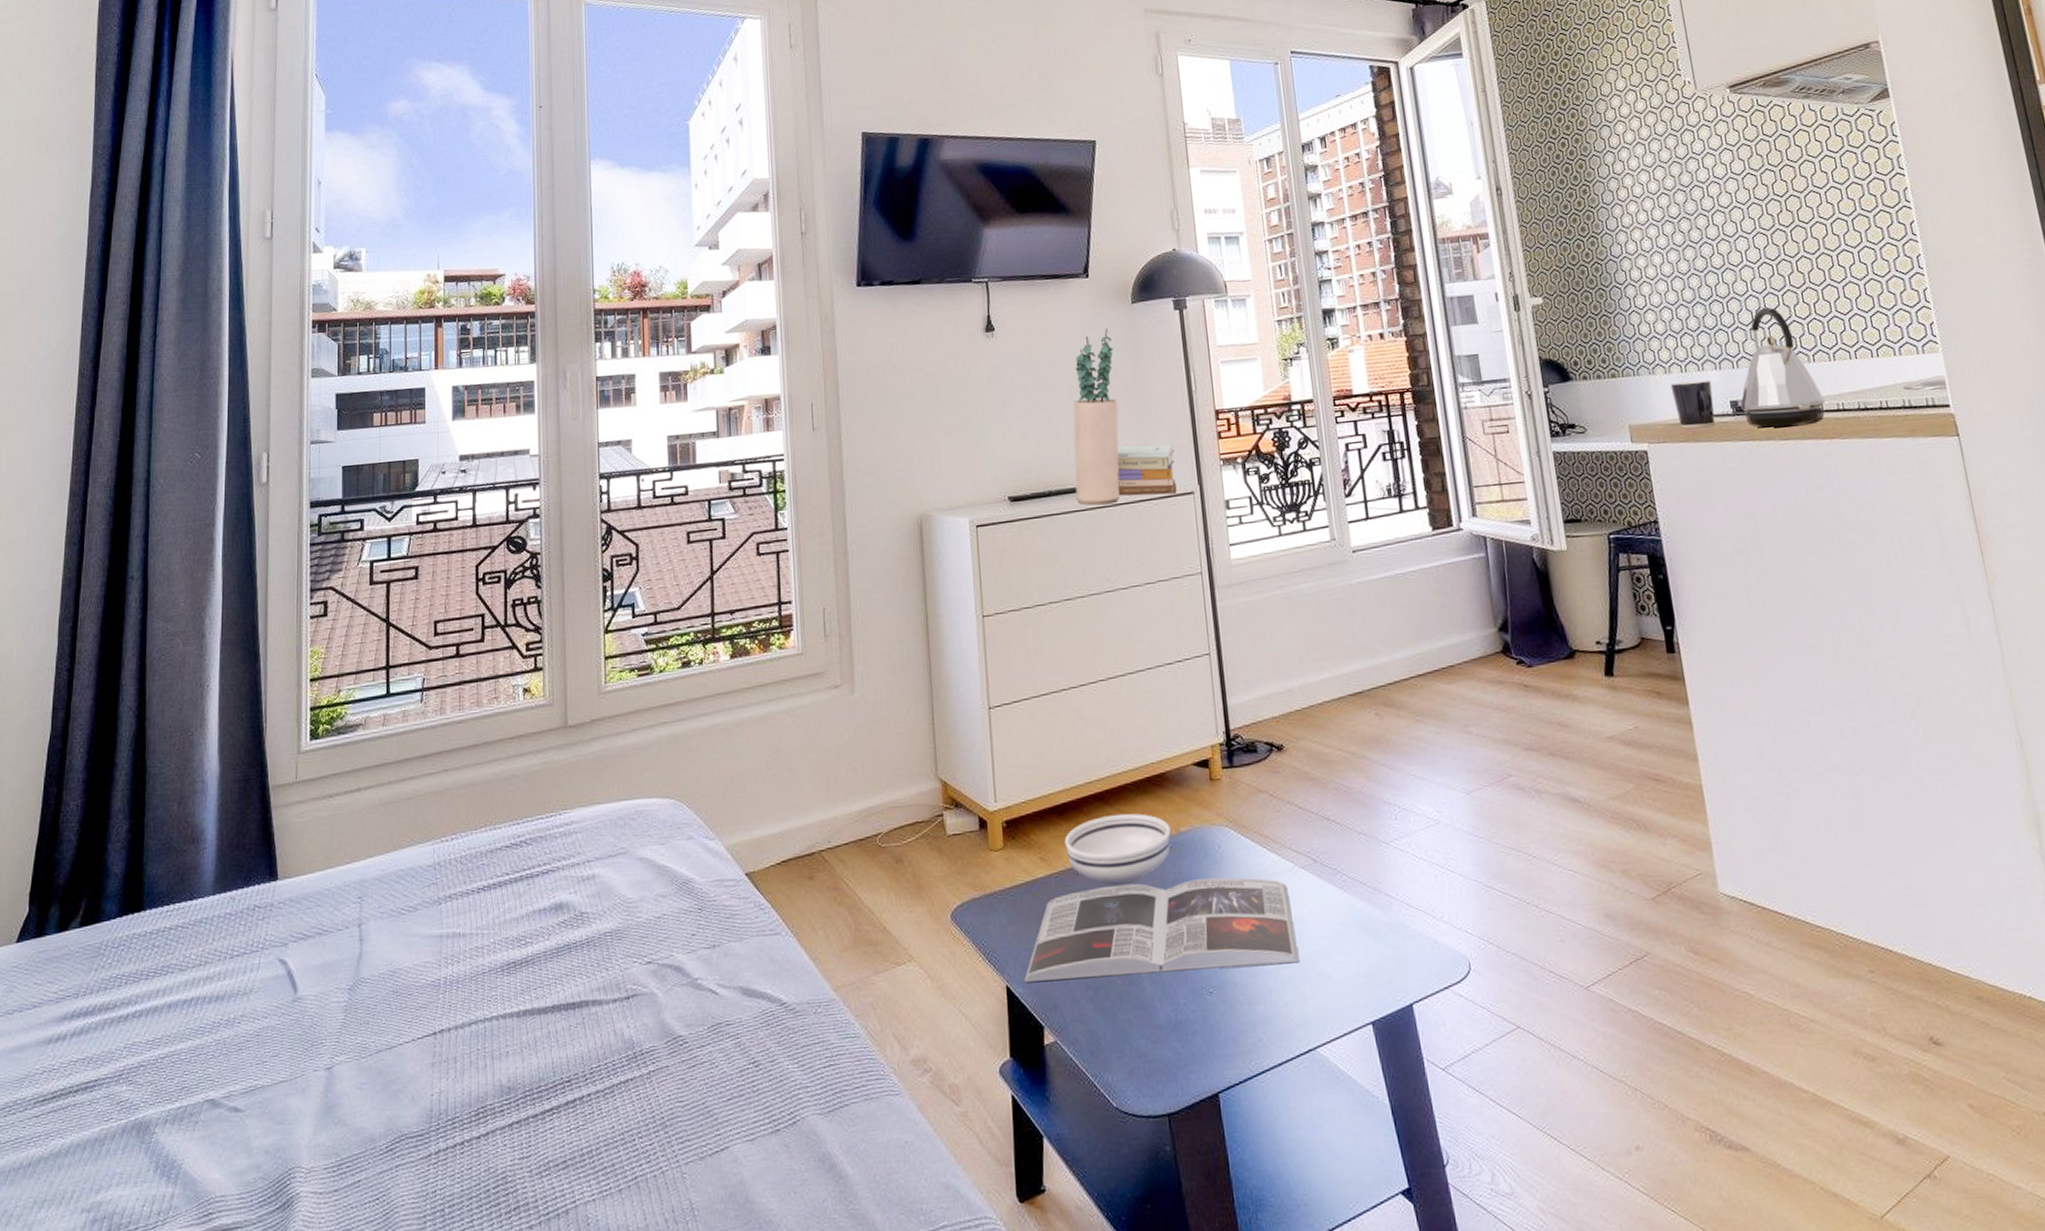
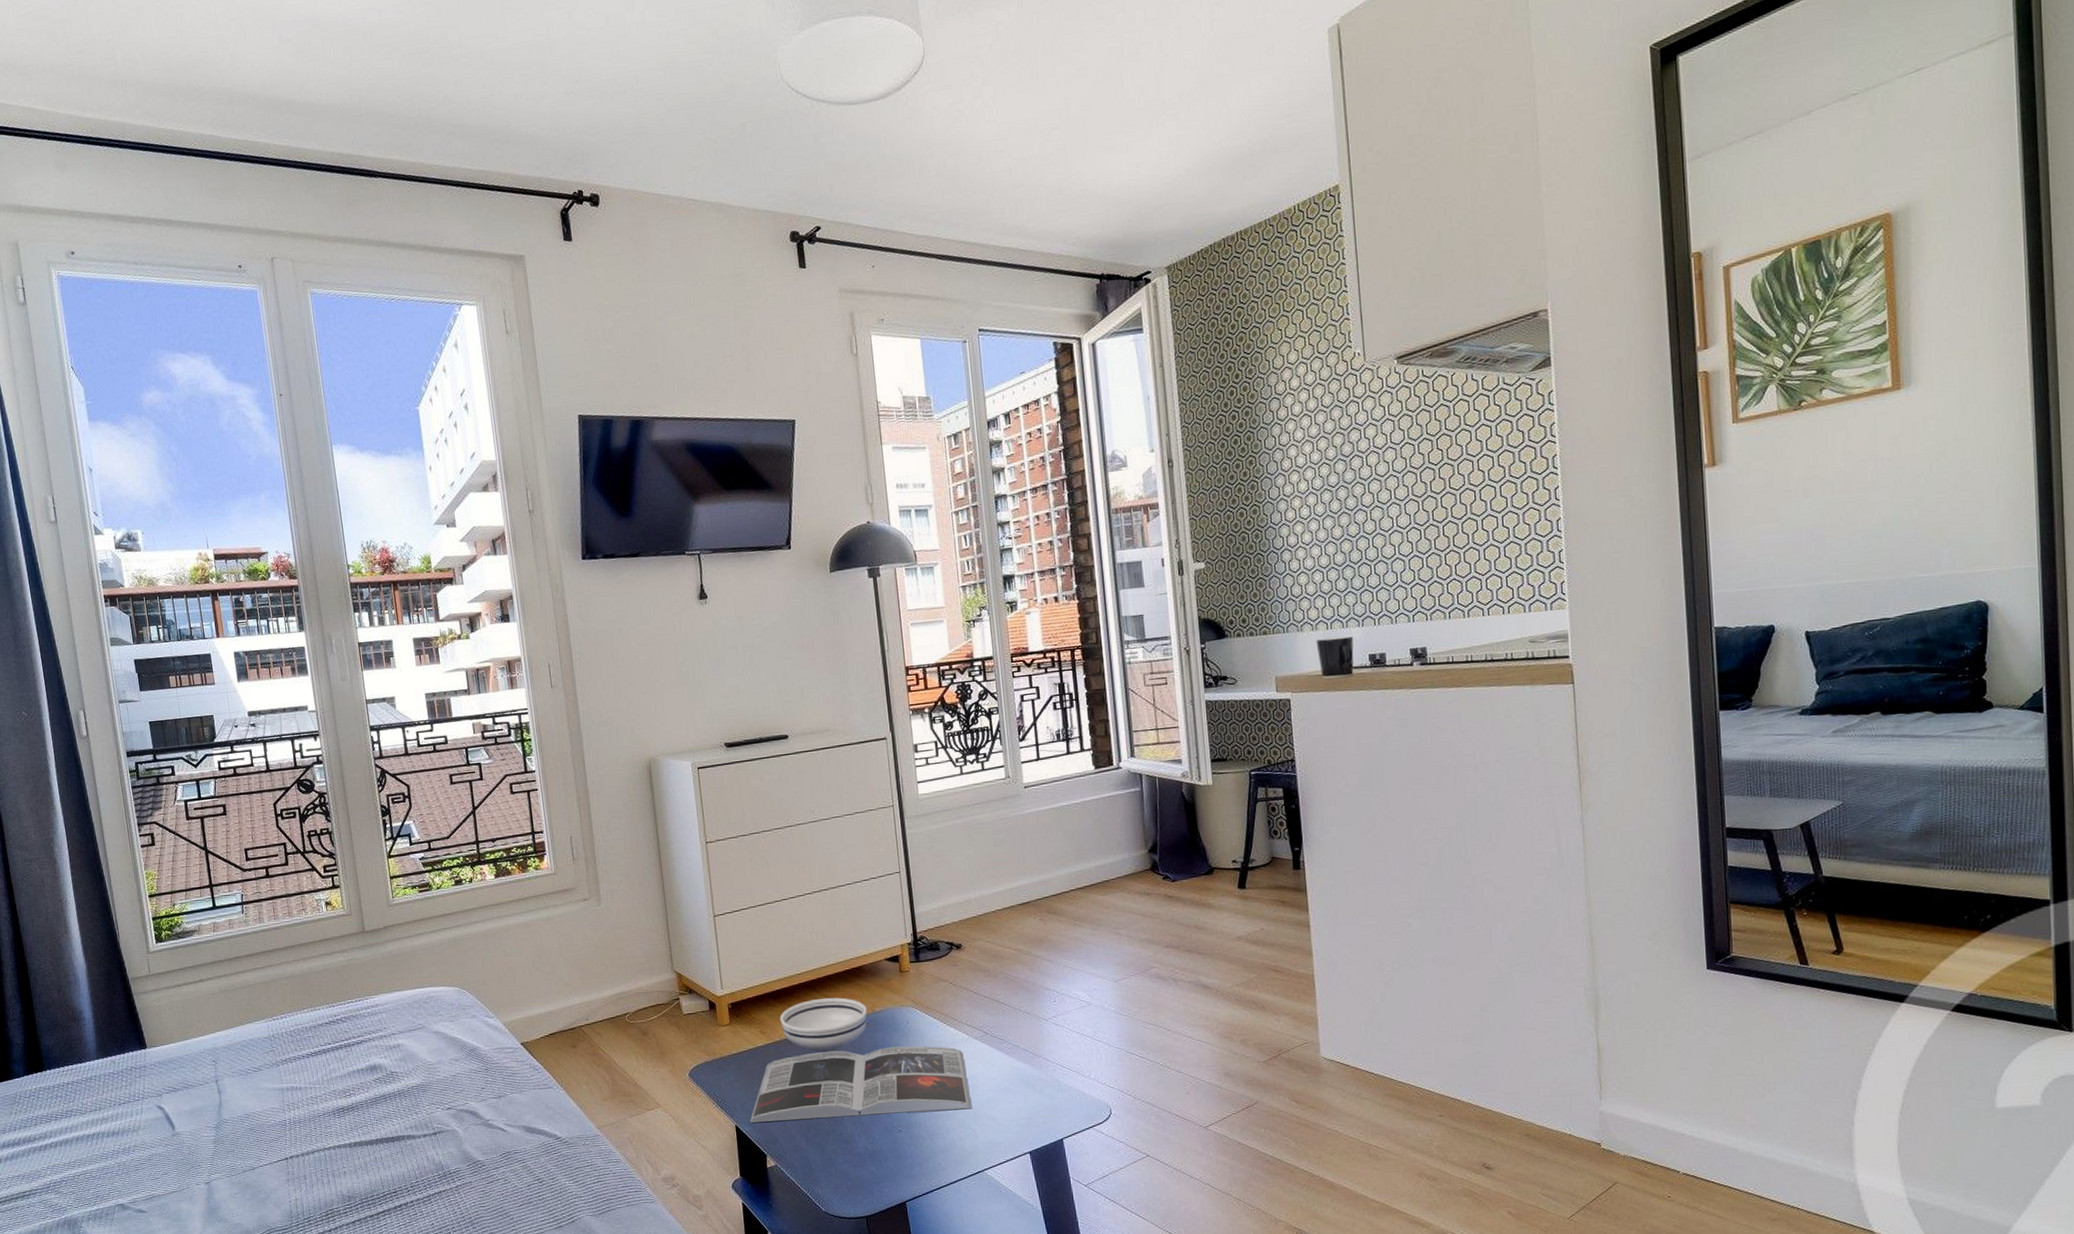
vase: present [1073,327,1120,506] -> none [779,594,822,751]
books: present [1117,444,1177,496] -> none [818,697,872,742]
kettle: present [1740,307,1826,428] -> none [1378,569,1456,678]

